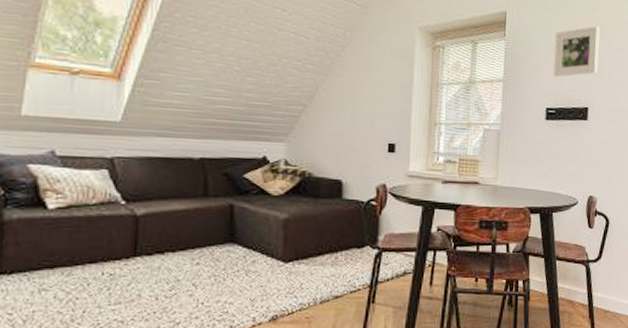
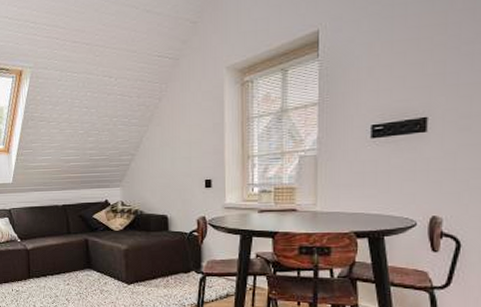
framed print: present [553,26,600,77] -> none [379,20,441,89]

